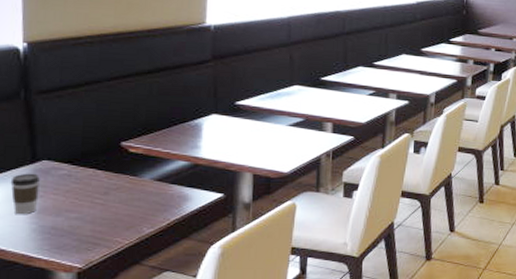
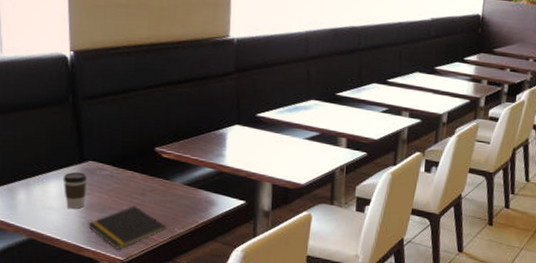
notepad: none [40,206,134,256] -> present [88,206,167,250]

